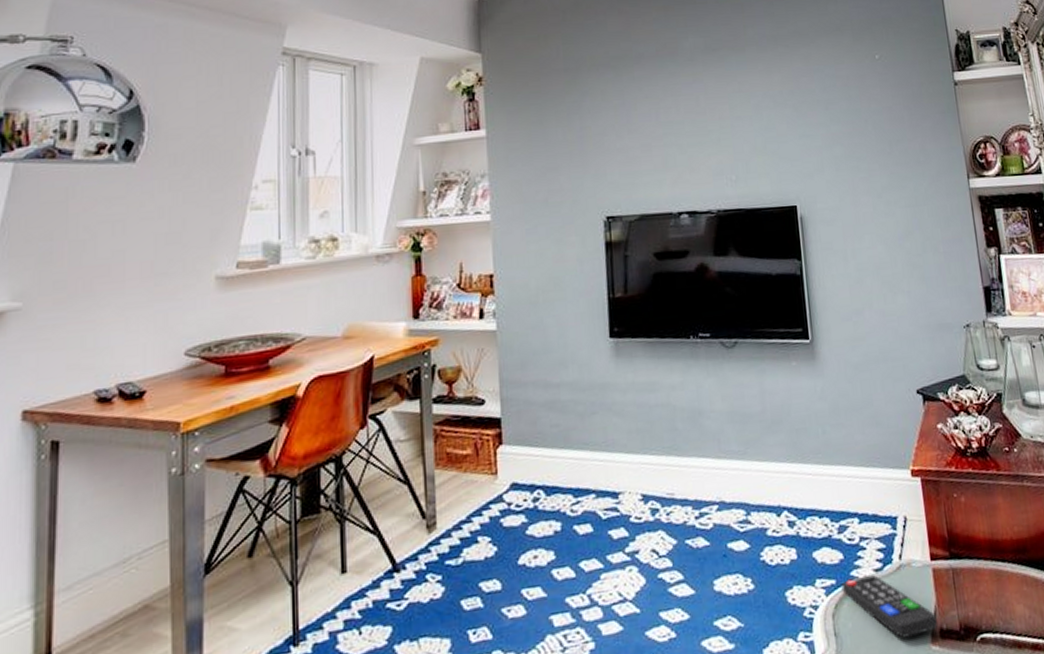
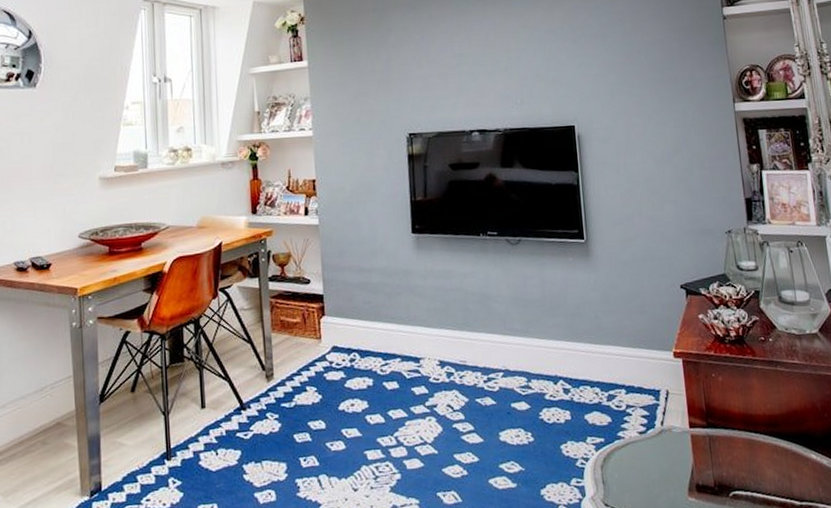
remote control: present [841,574,937,638] -> none [609,436,694,489]

